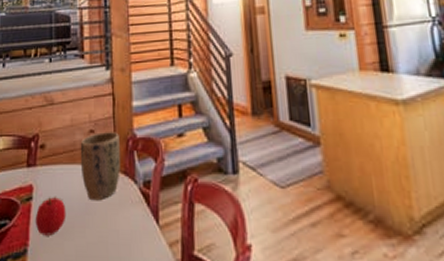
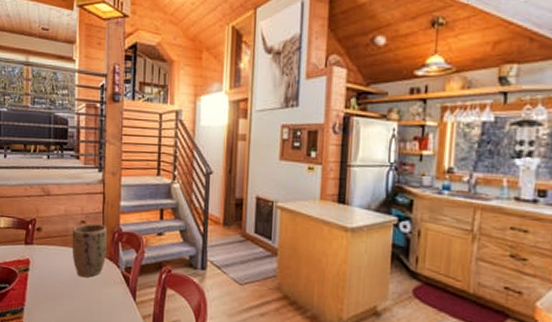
fruit: present [35,197,66,236] -> none [31,270,58,300]

